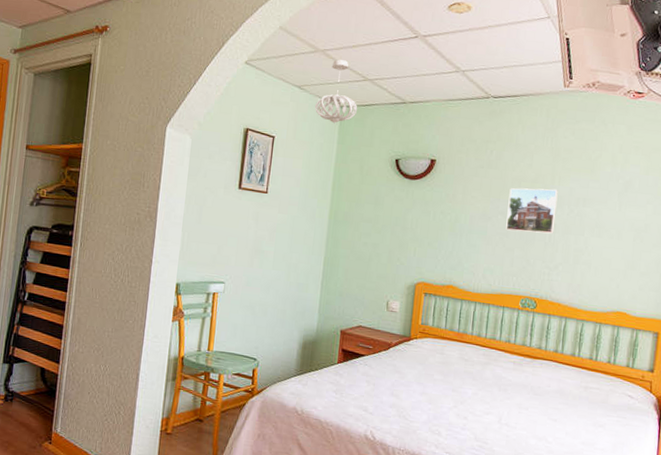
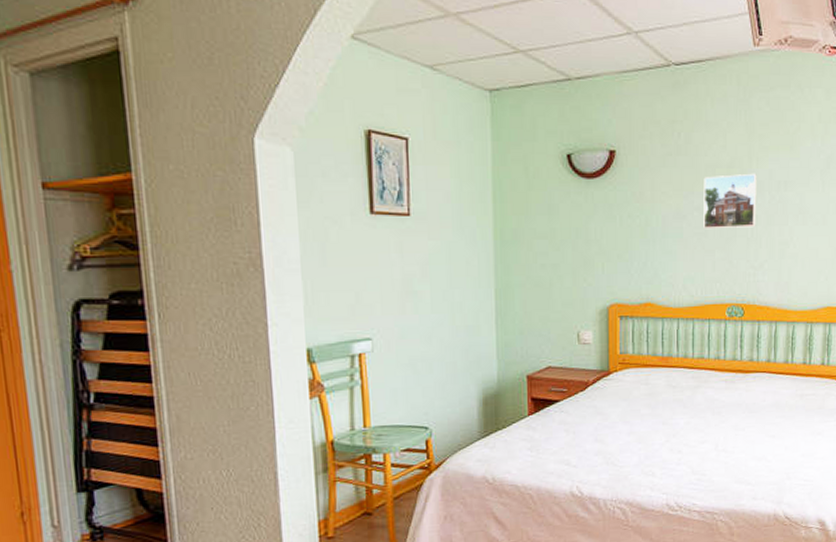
pendant light: present [314,59,358,124] -> none [455,25,512,114]

